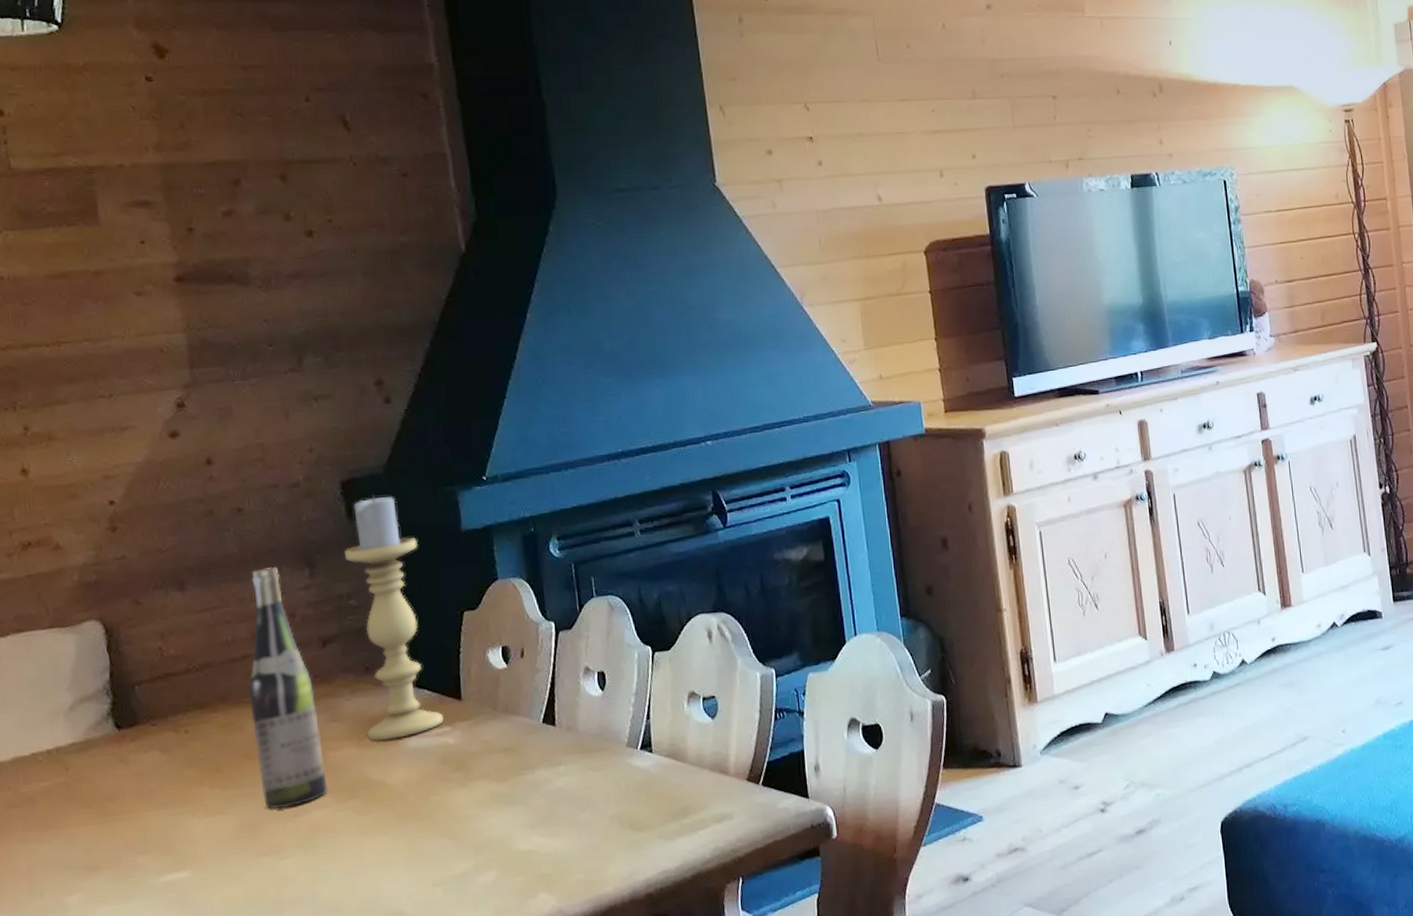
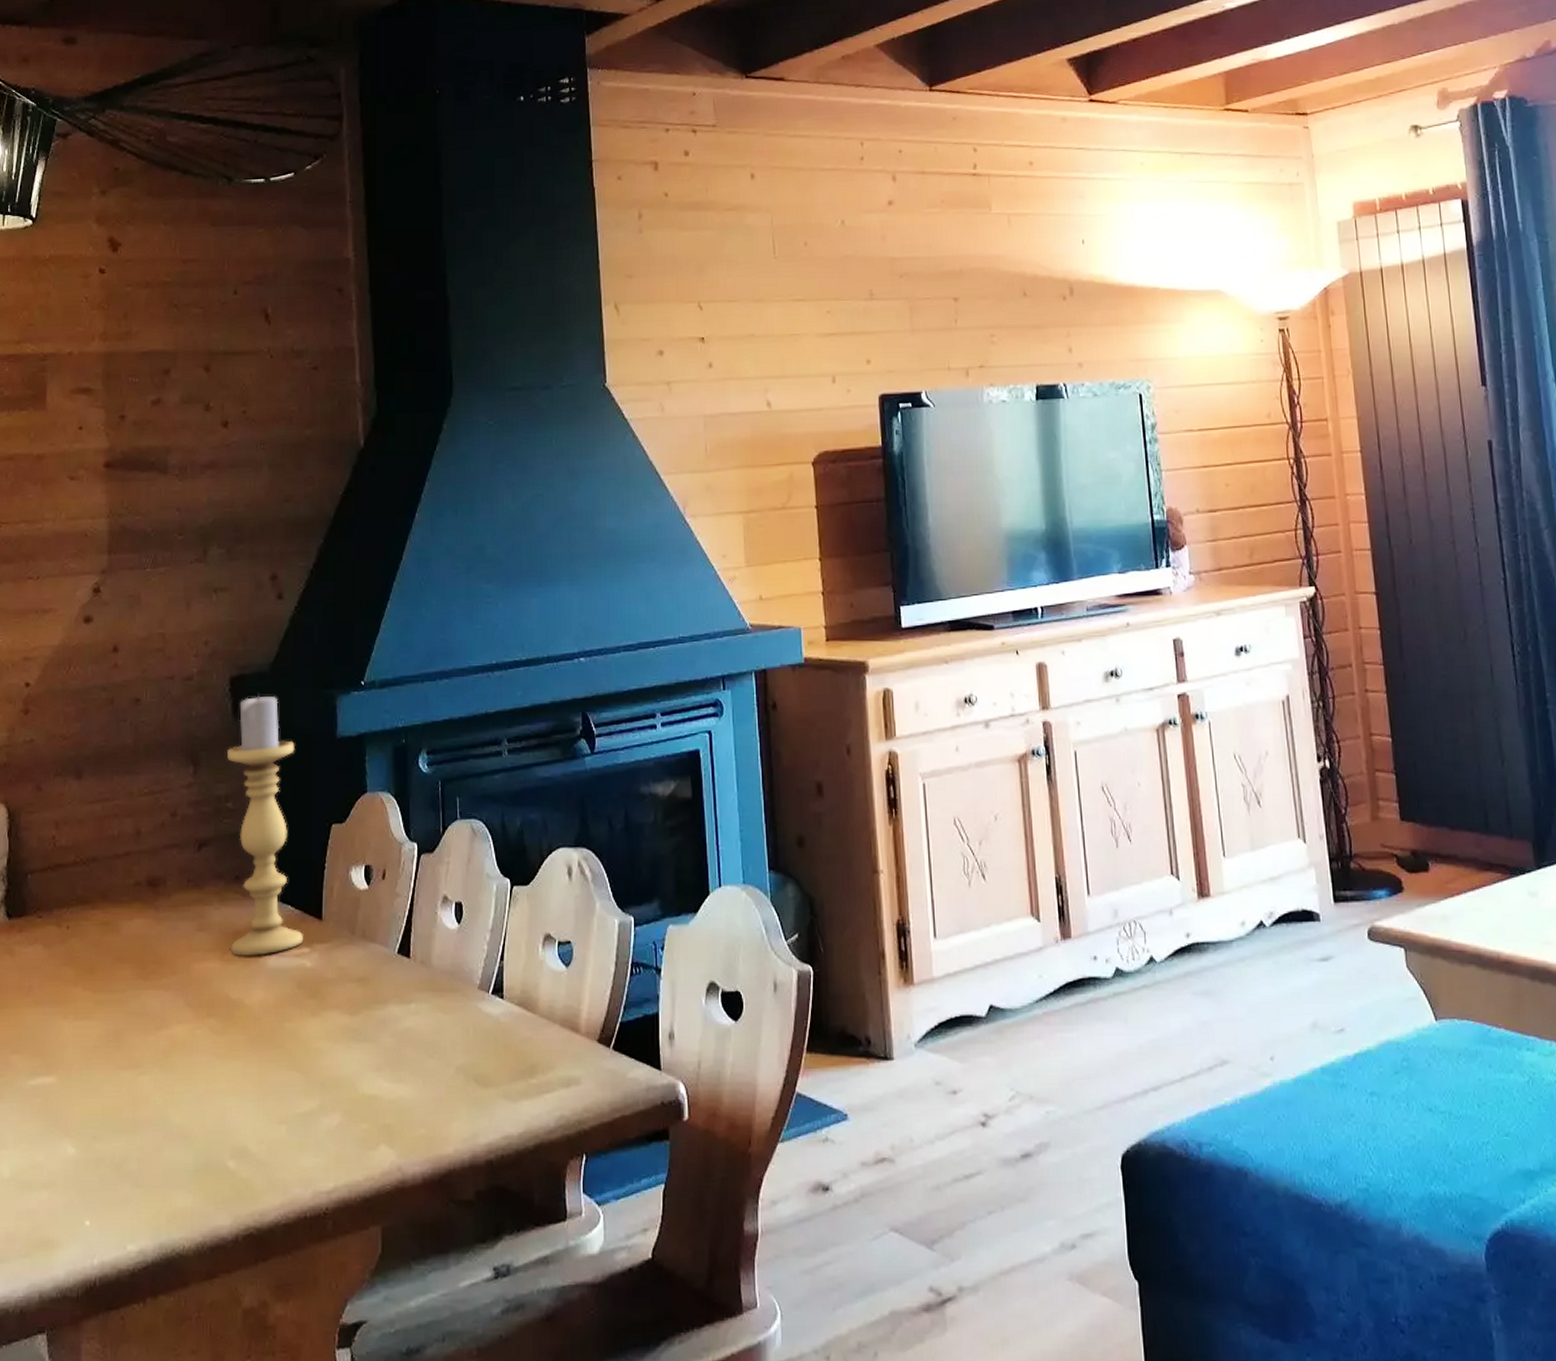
wine bottle: present [249,566,328,809] -> none [127,761,189,1020]

